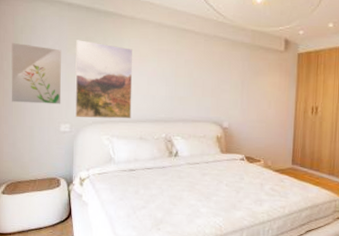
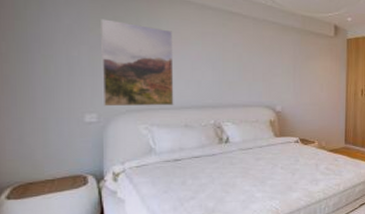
wall art: present [11,43,61,105] -> none [11,20,85,92]

